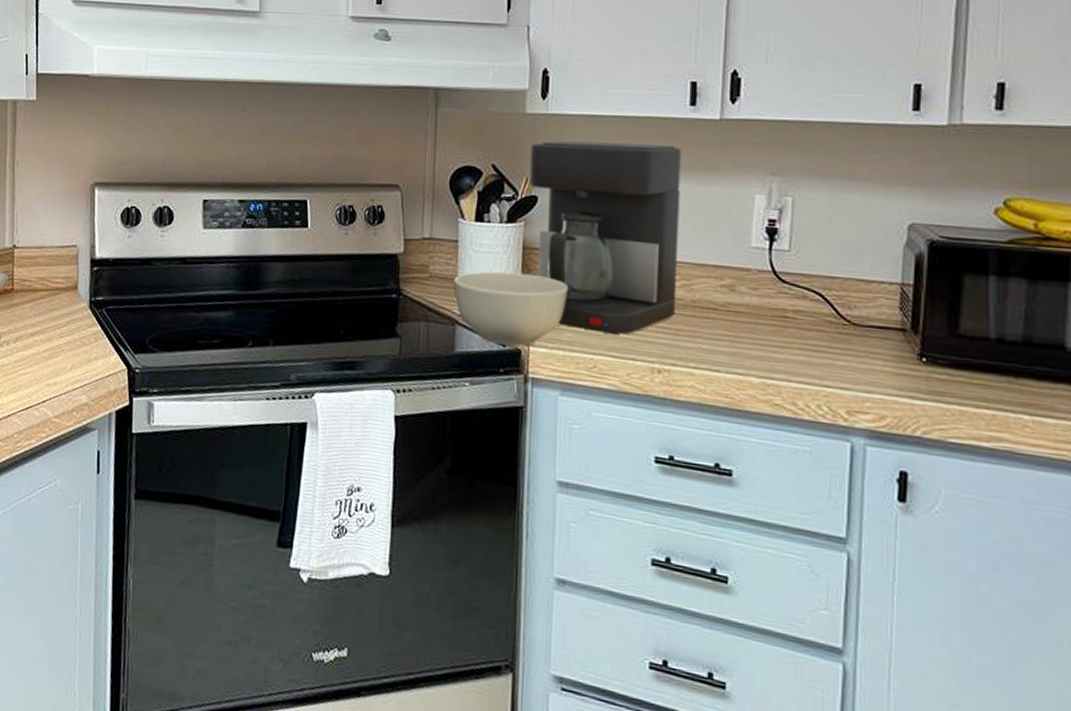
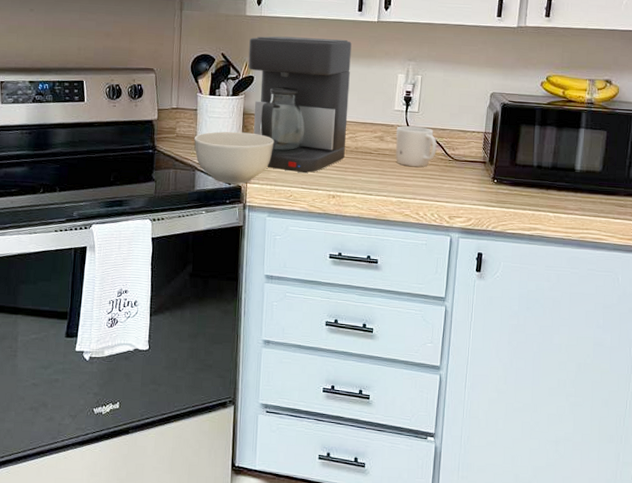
mug: none [754,270,822,333] -> present [395,126,437,167]

